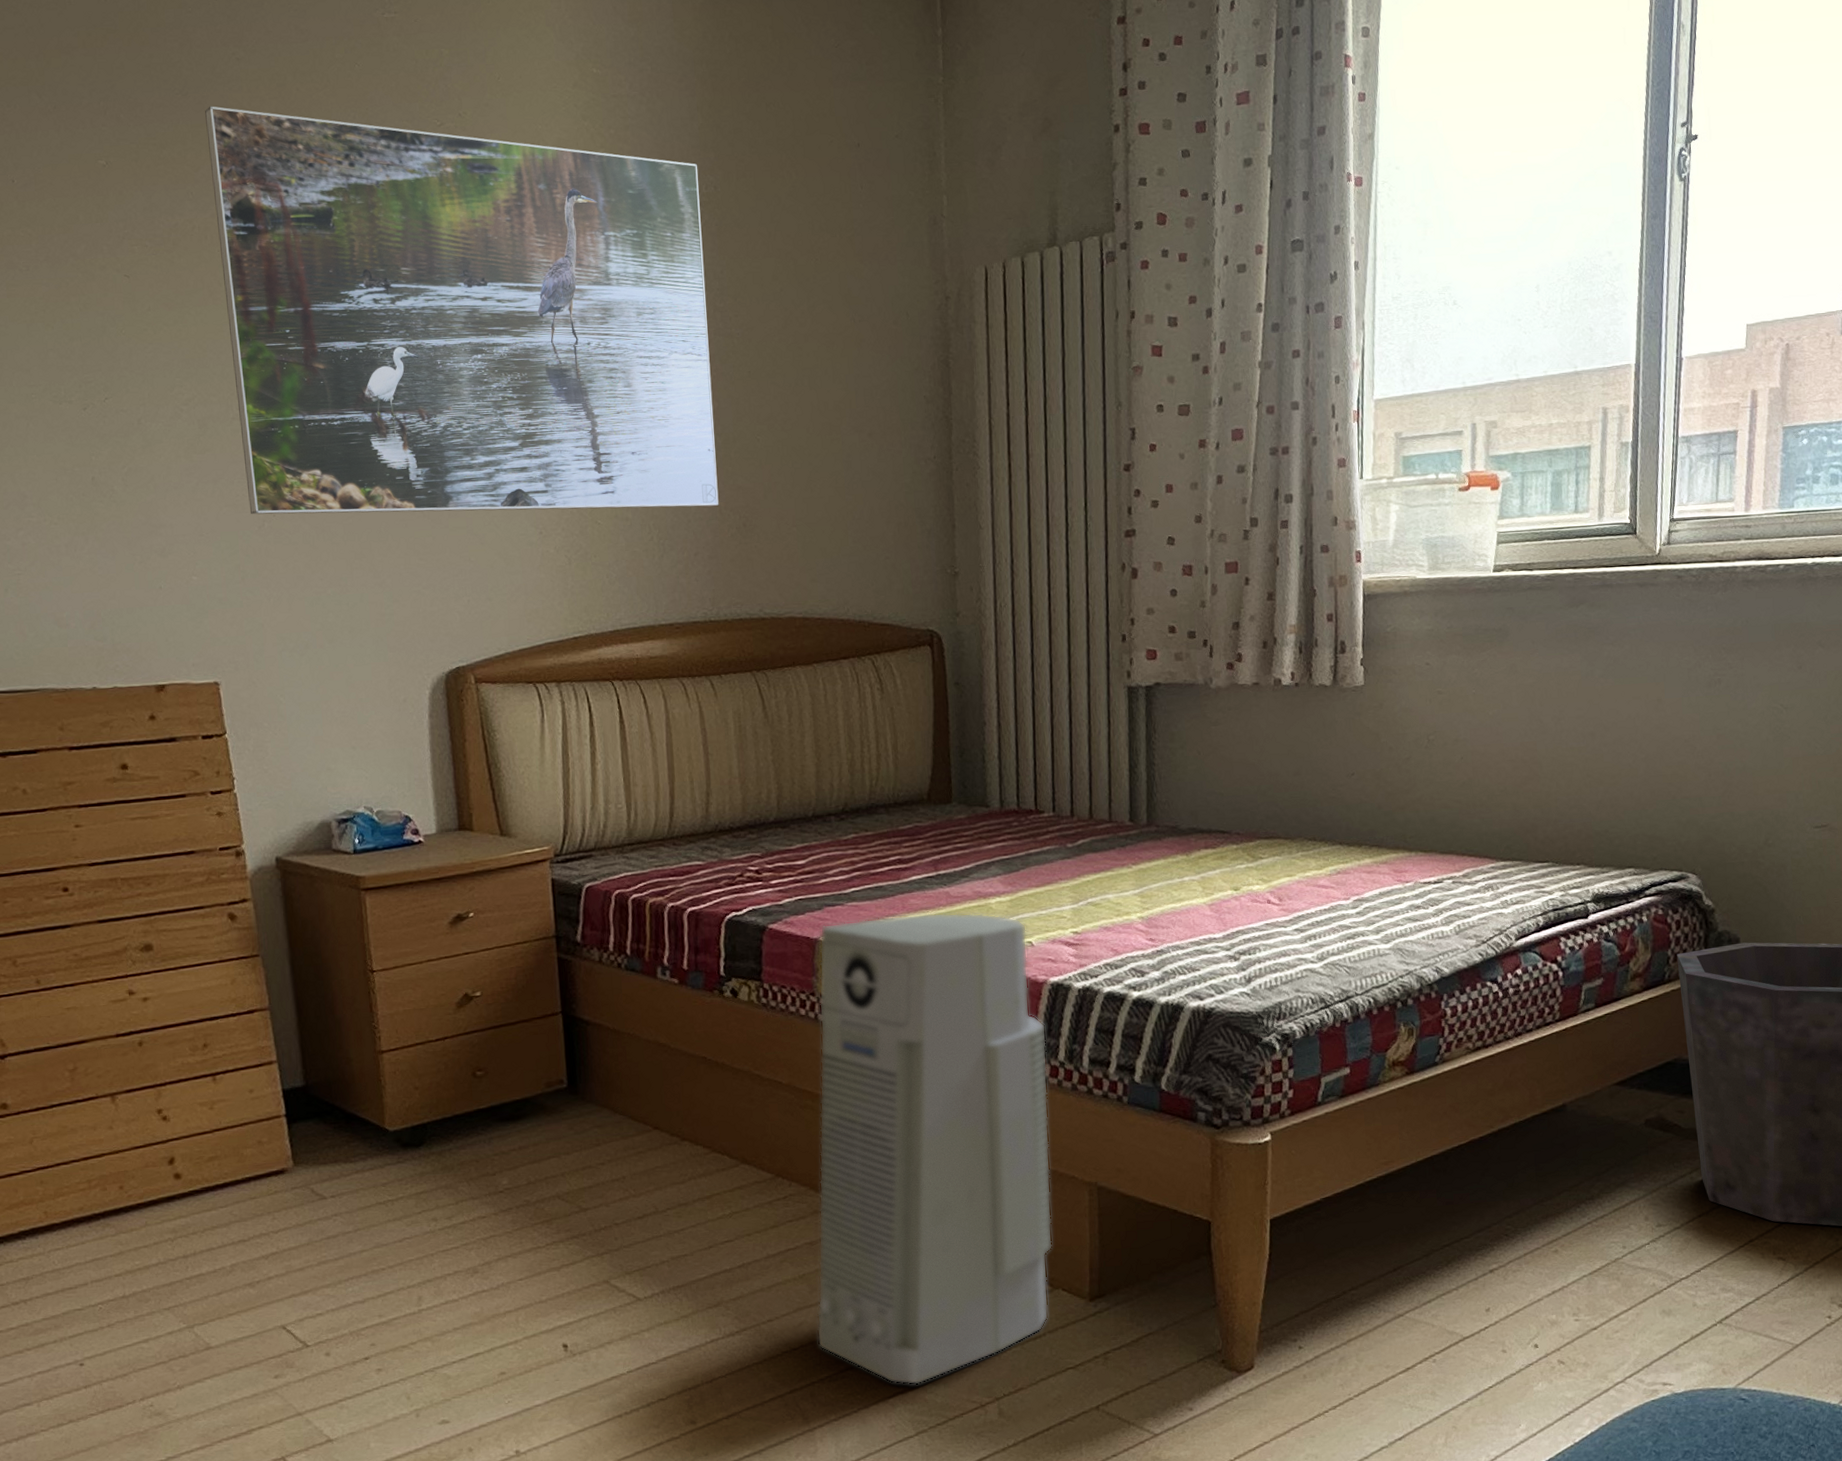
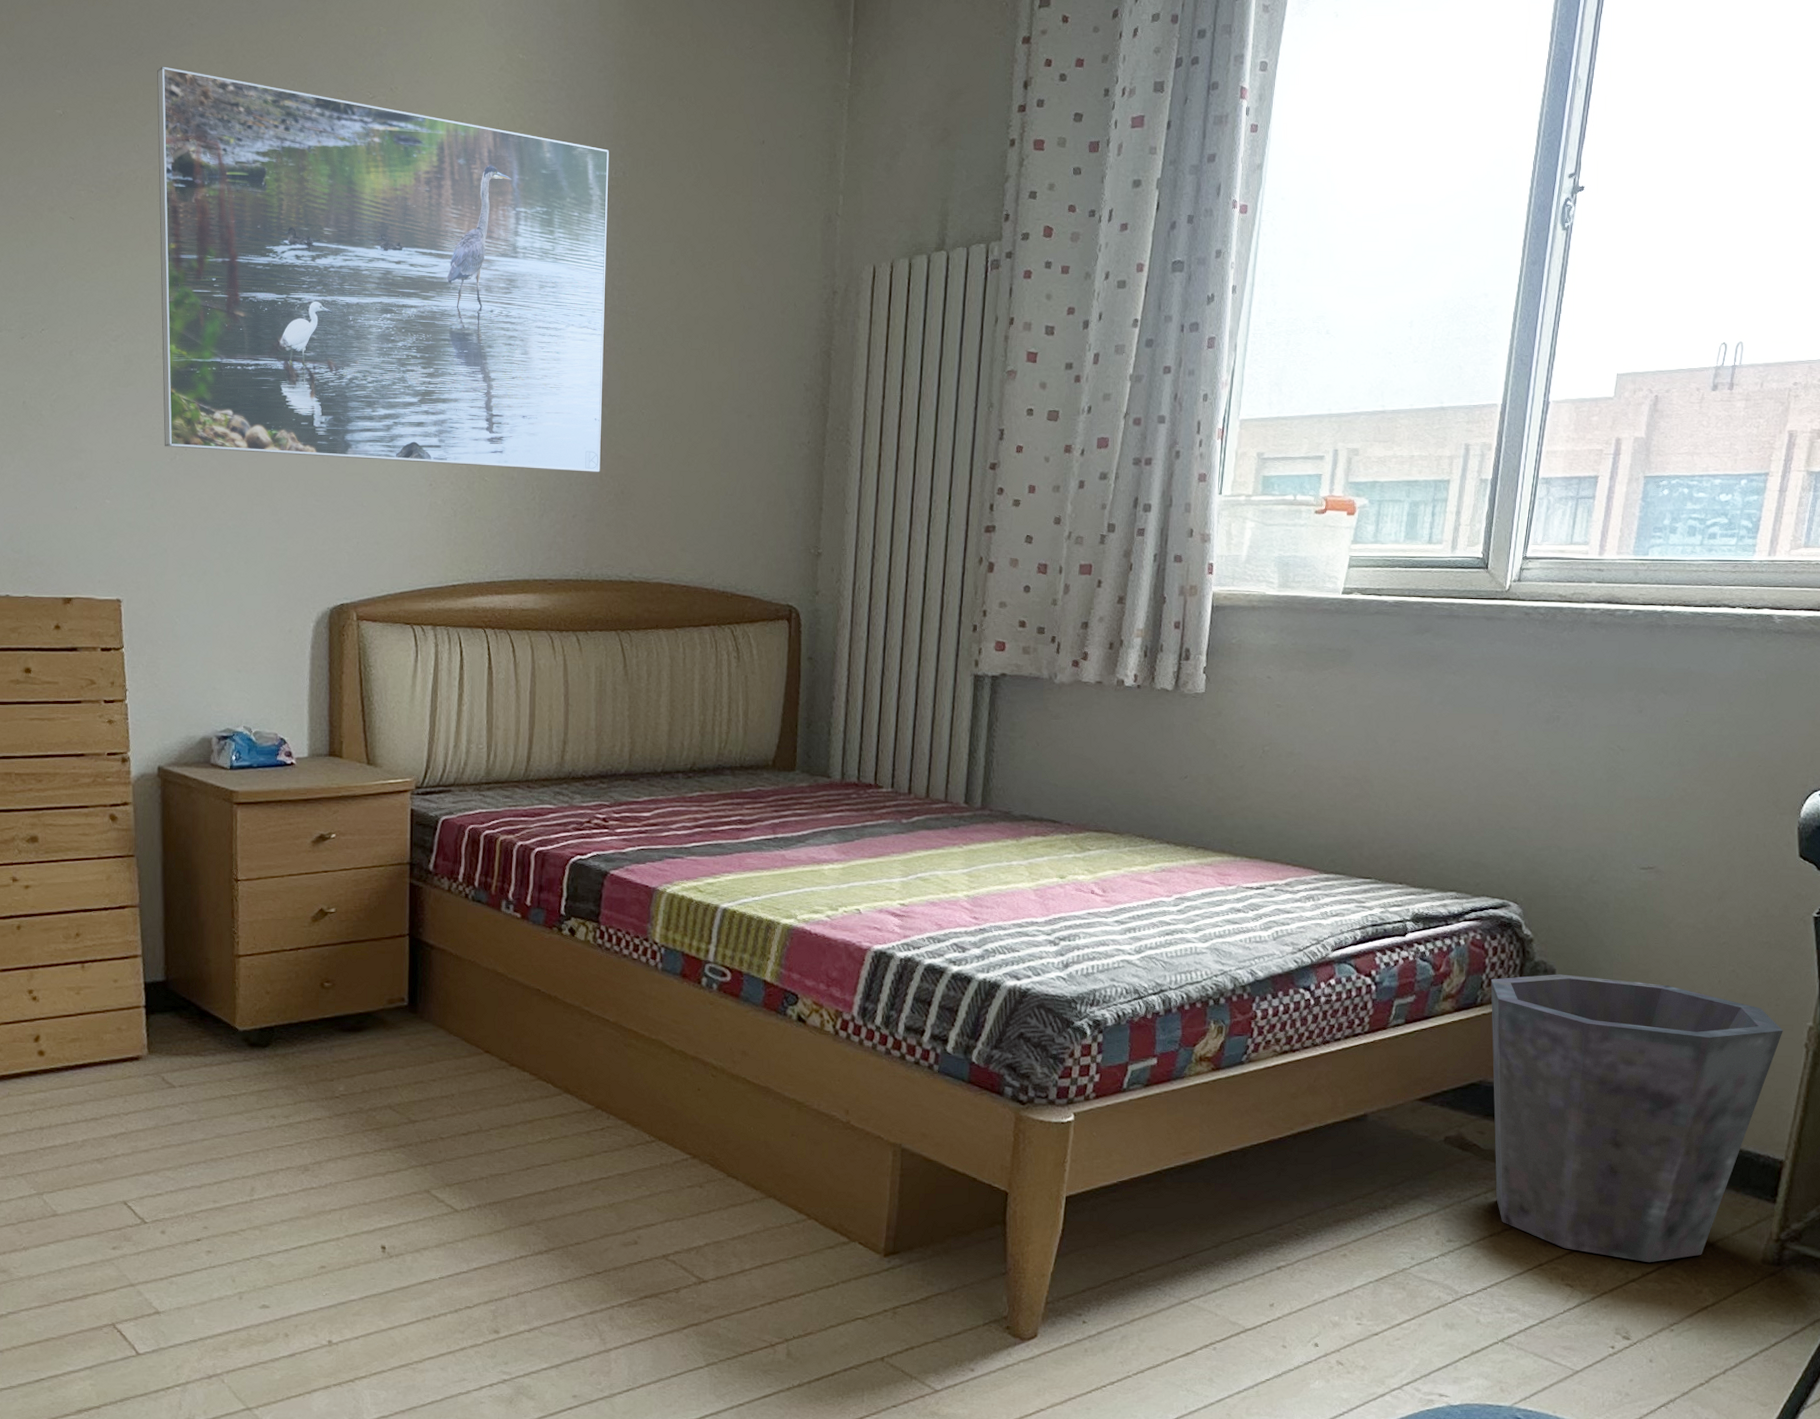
air purifier: present [816,912,1053,1385] -> none [620,873,866,1319]

